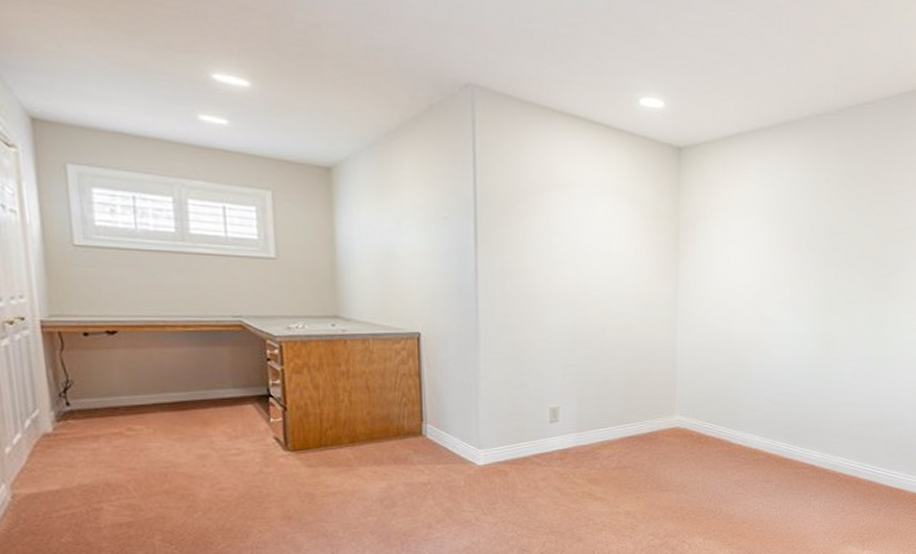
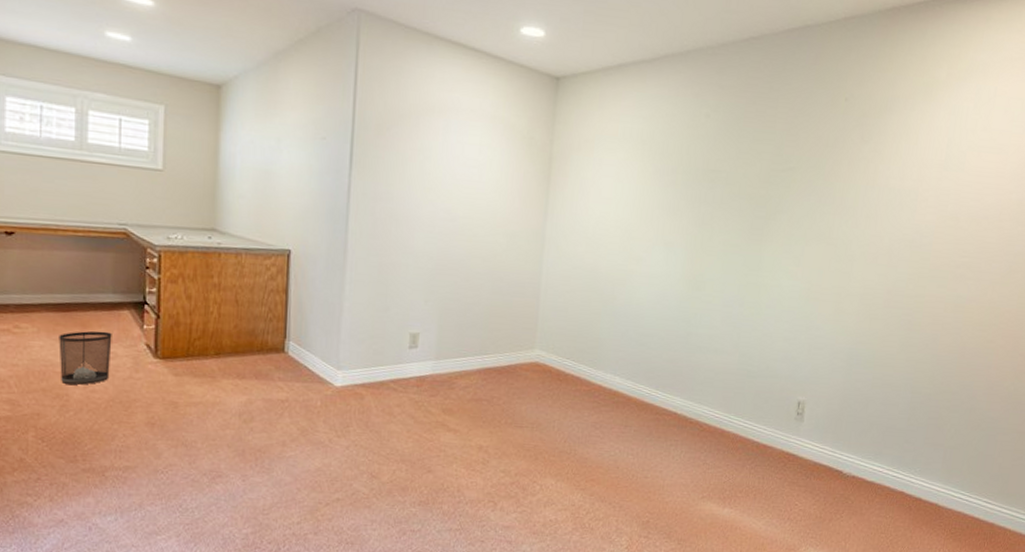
waste bin: none [178,427,238,484] -> present [59,330,112,385]

